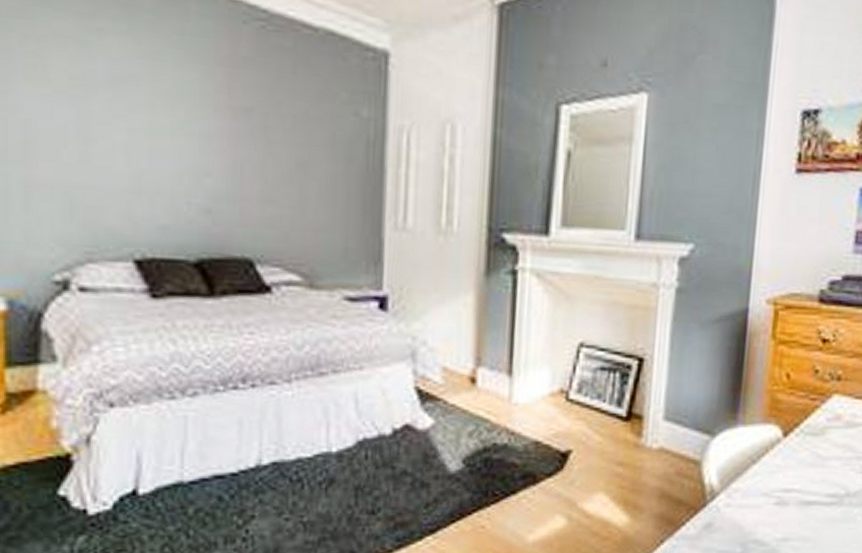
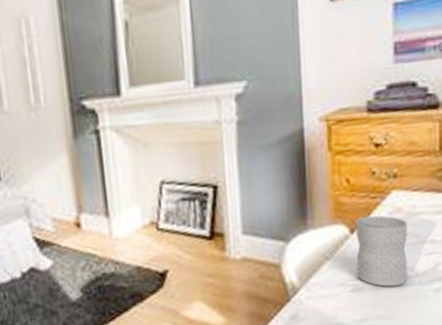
mug: none [784,419,845,504] -> present [355,215,408,287]

